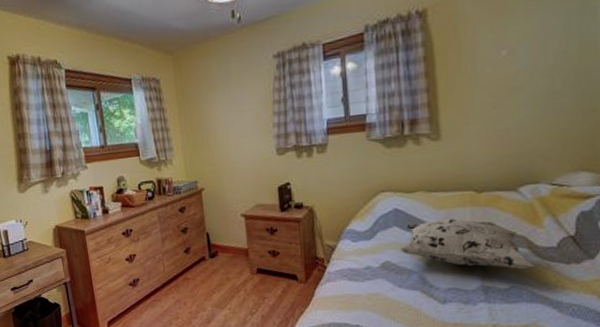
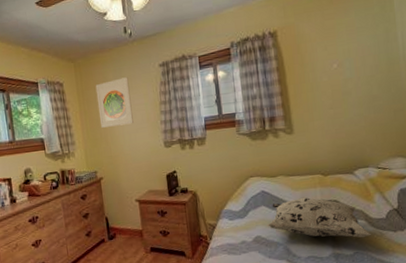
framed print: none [196,71,241,131] -> present [95,77,134,128]

